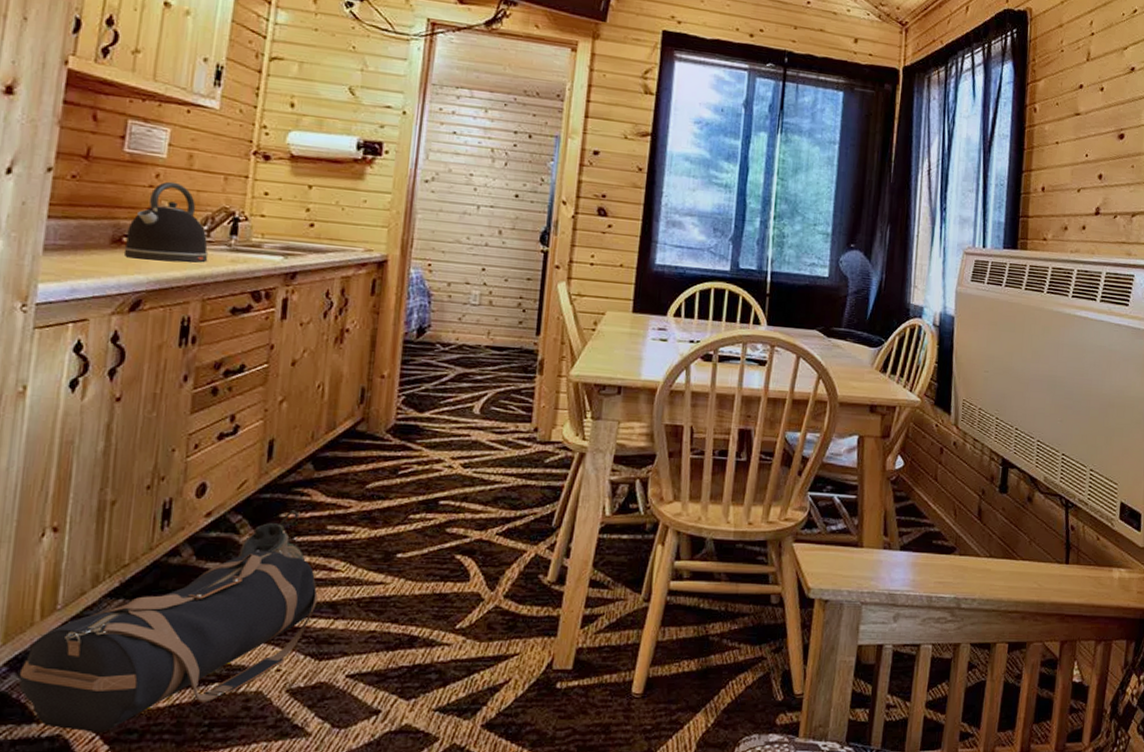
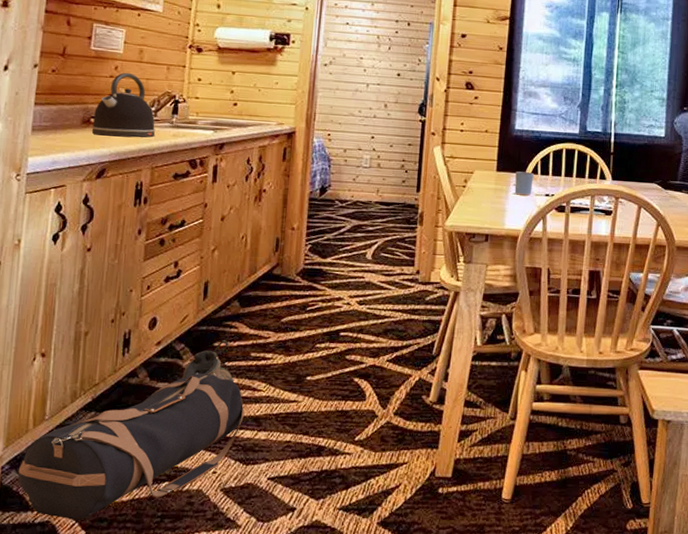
mug: none [653,313,676,342] -> present [514,171,534,196]

